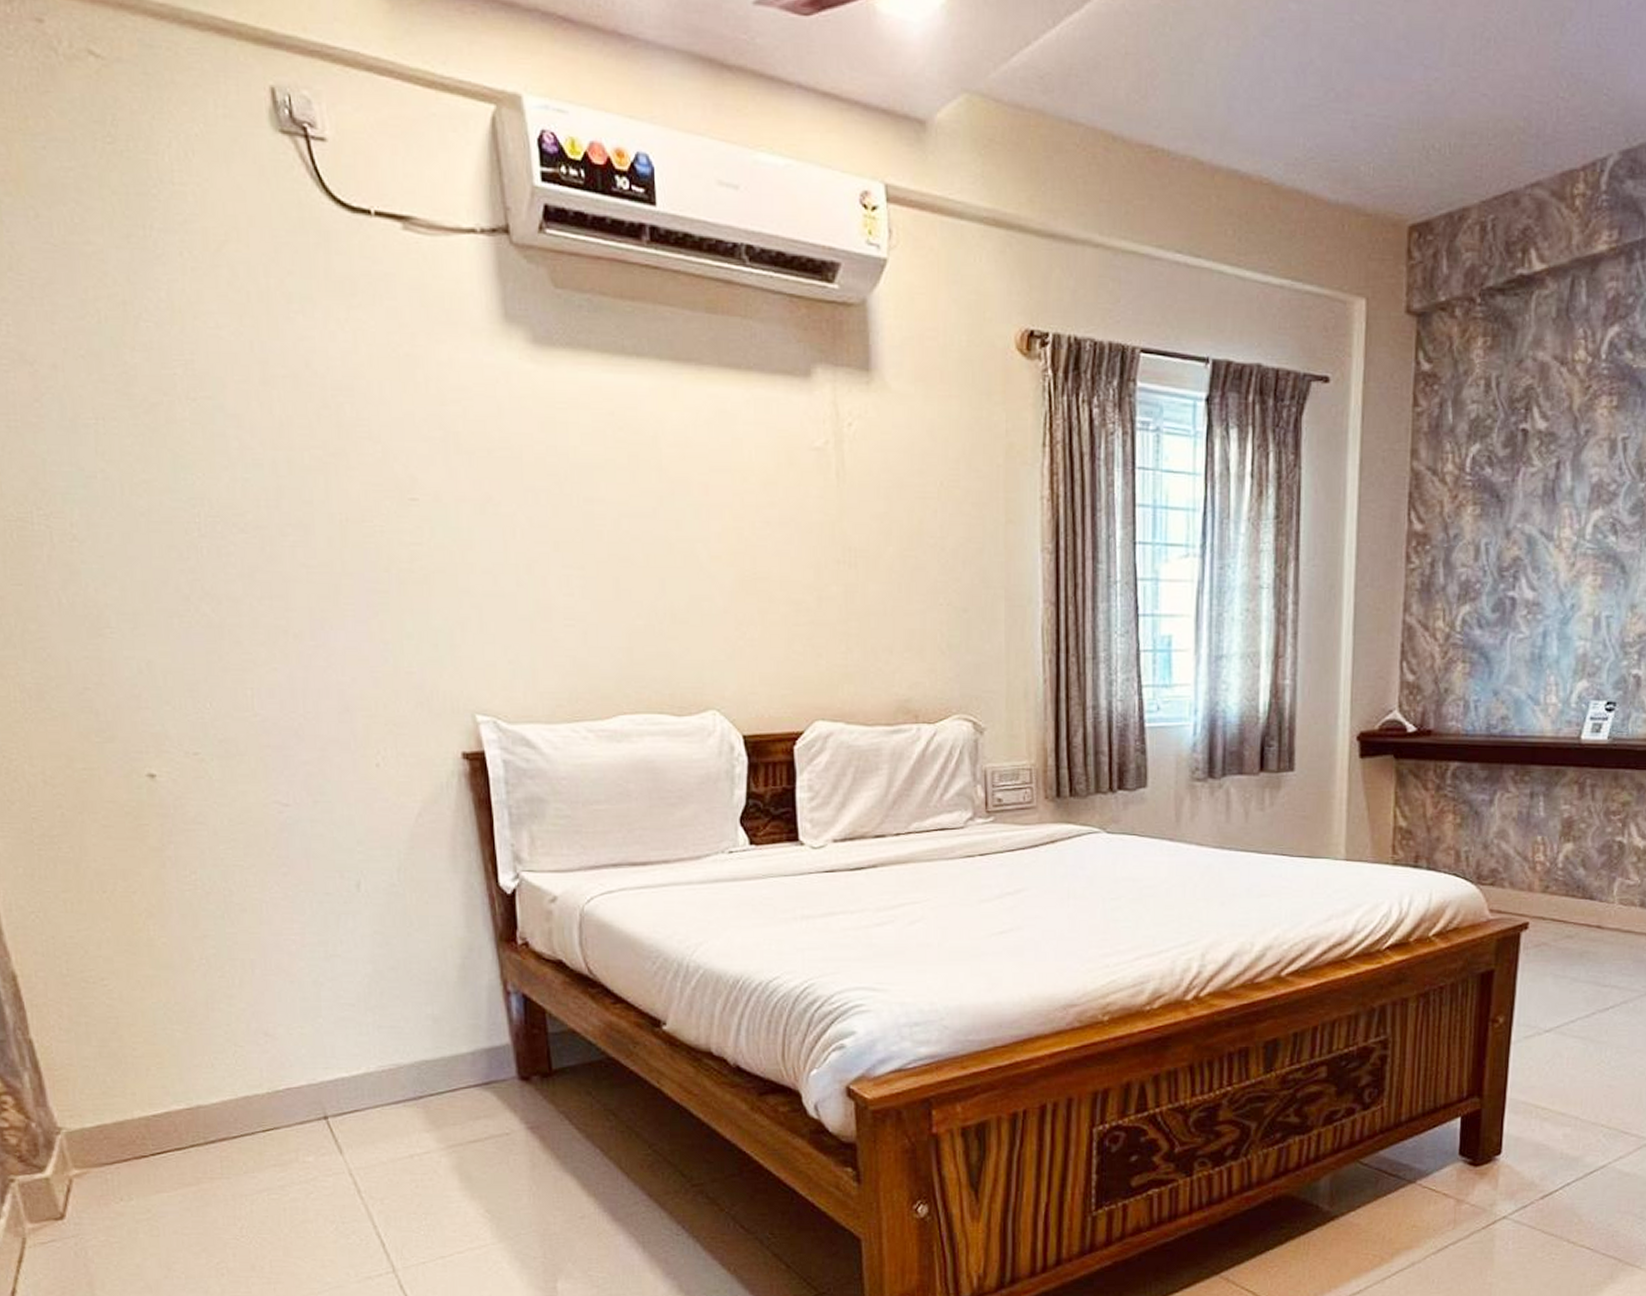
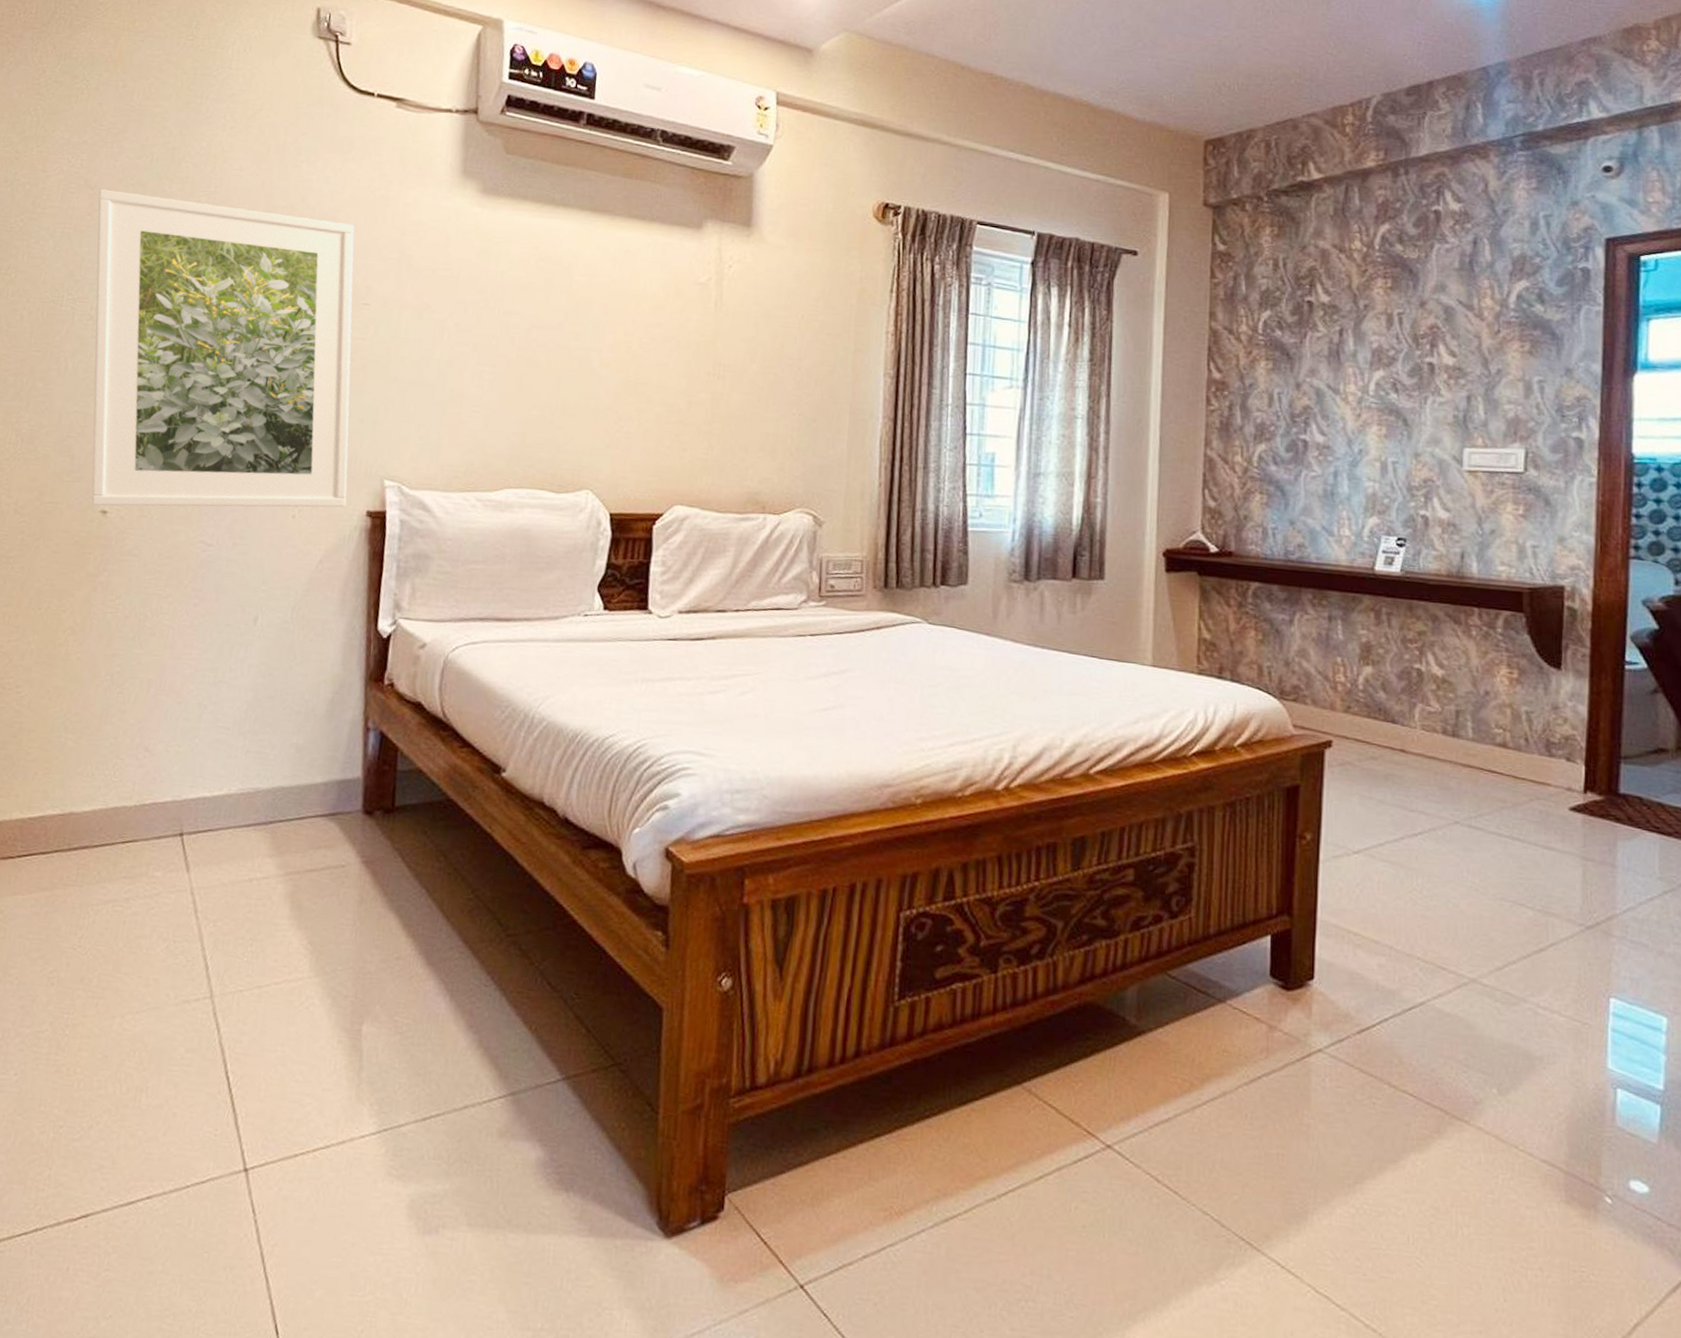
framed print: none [40,364,436,770] -> present [91,189,354,508]

